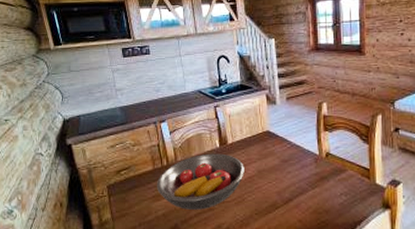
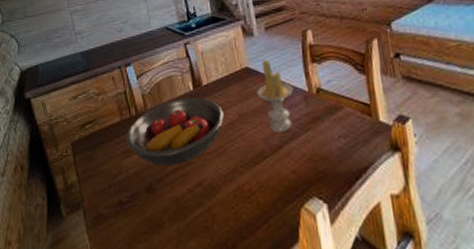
candle: none [275,125,306,188] -> present [257,59,293,132]

